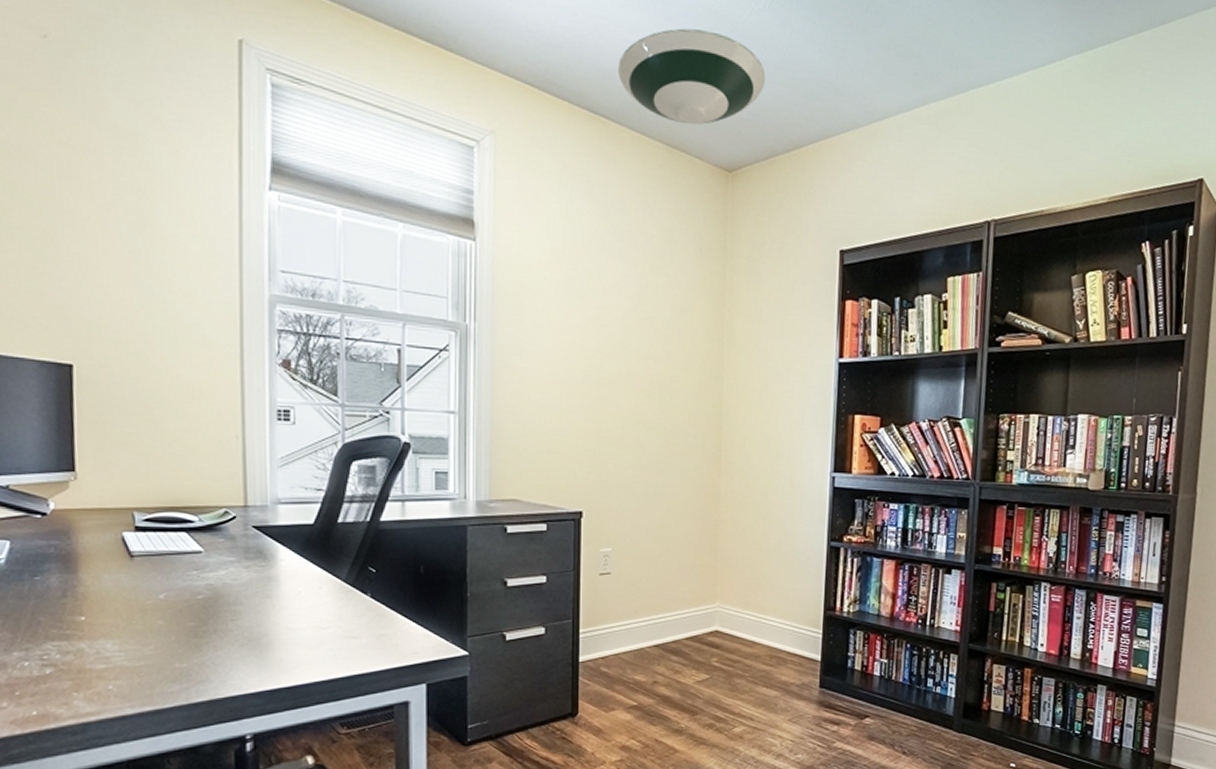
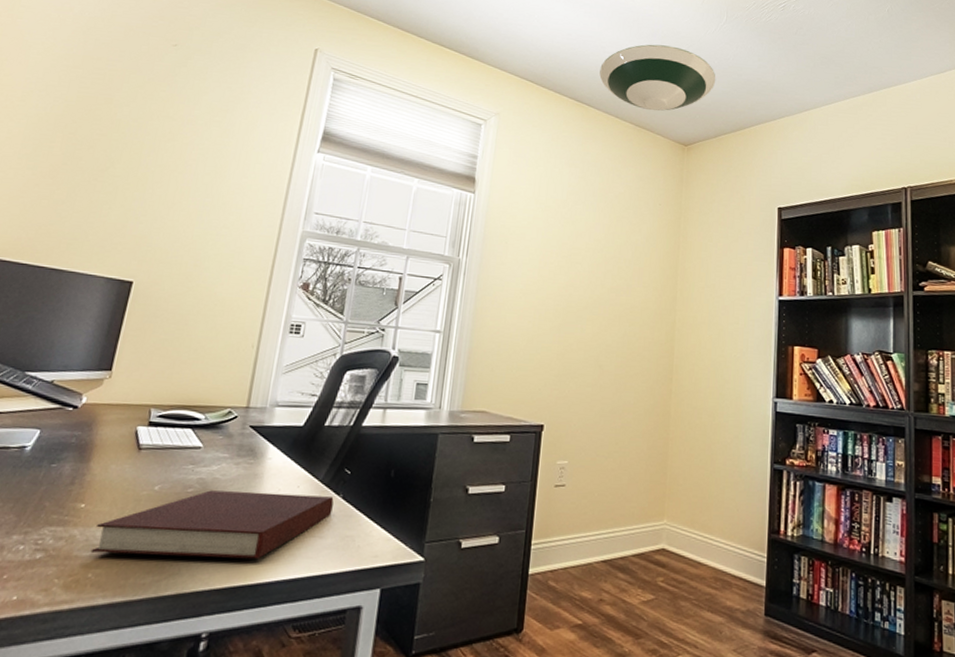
notebook: none [105,595,362,665] -> present [90,490,334,560]

